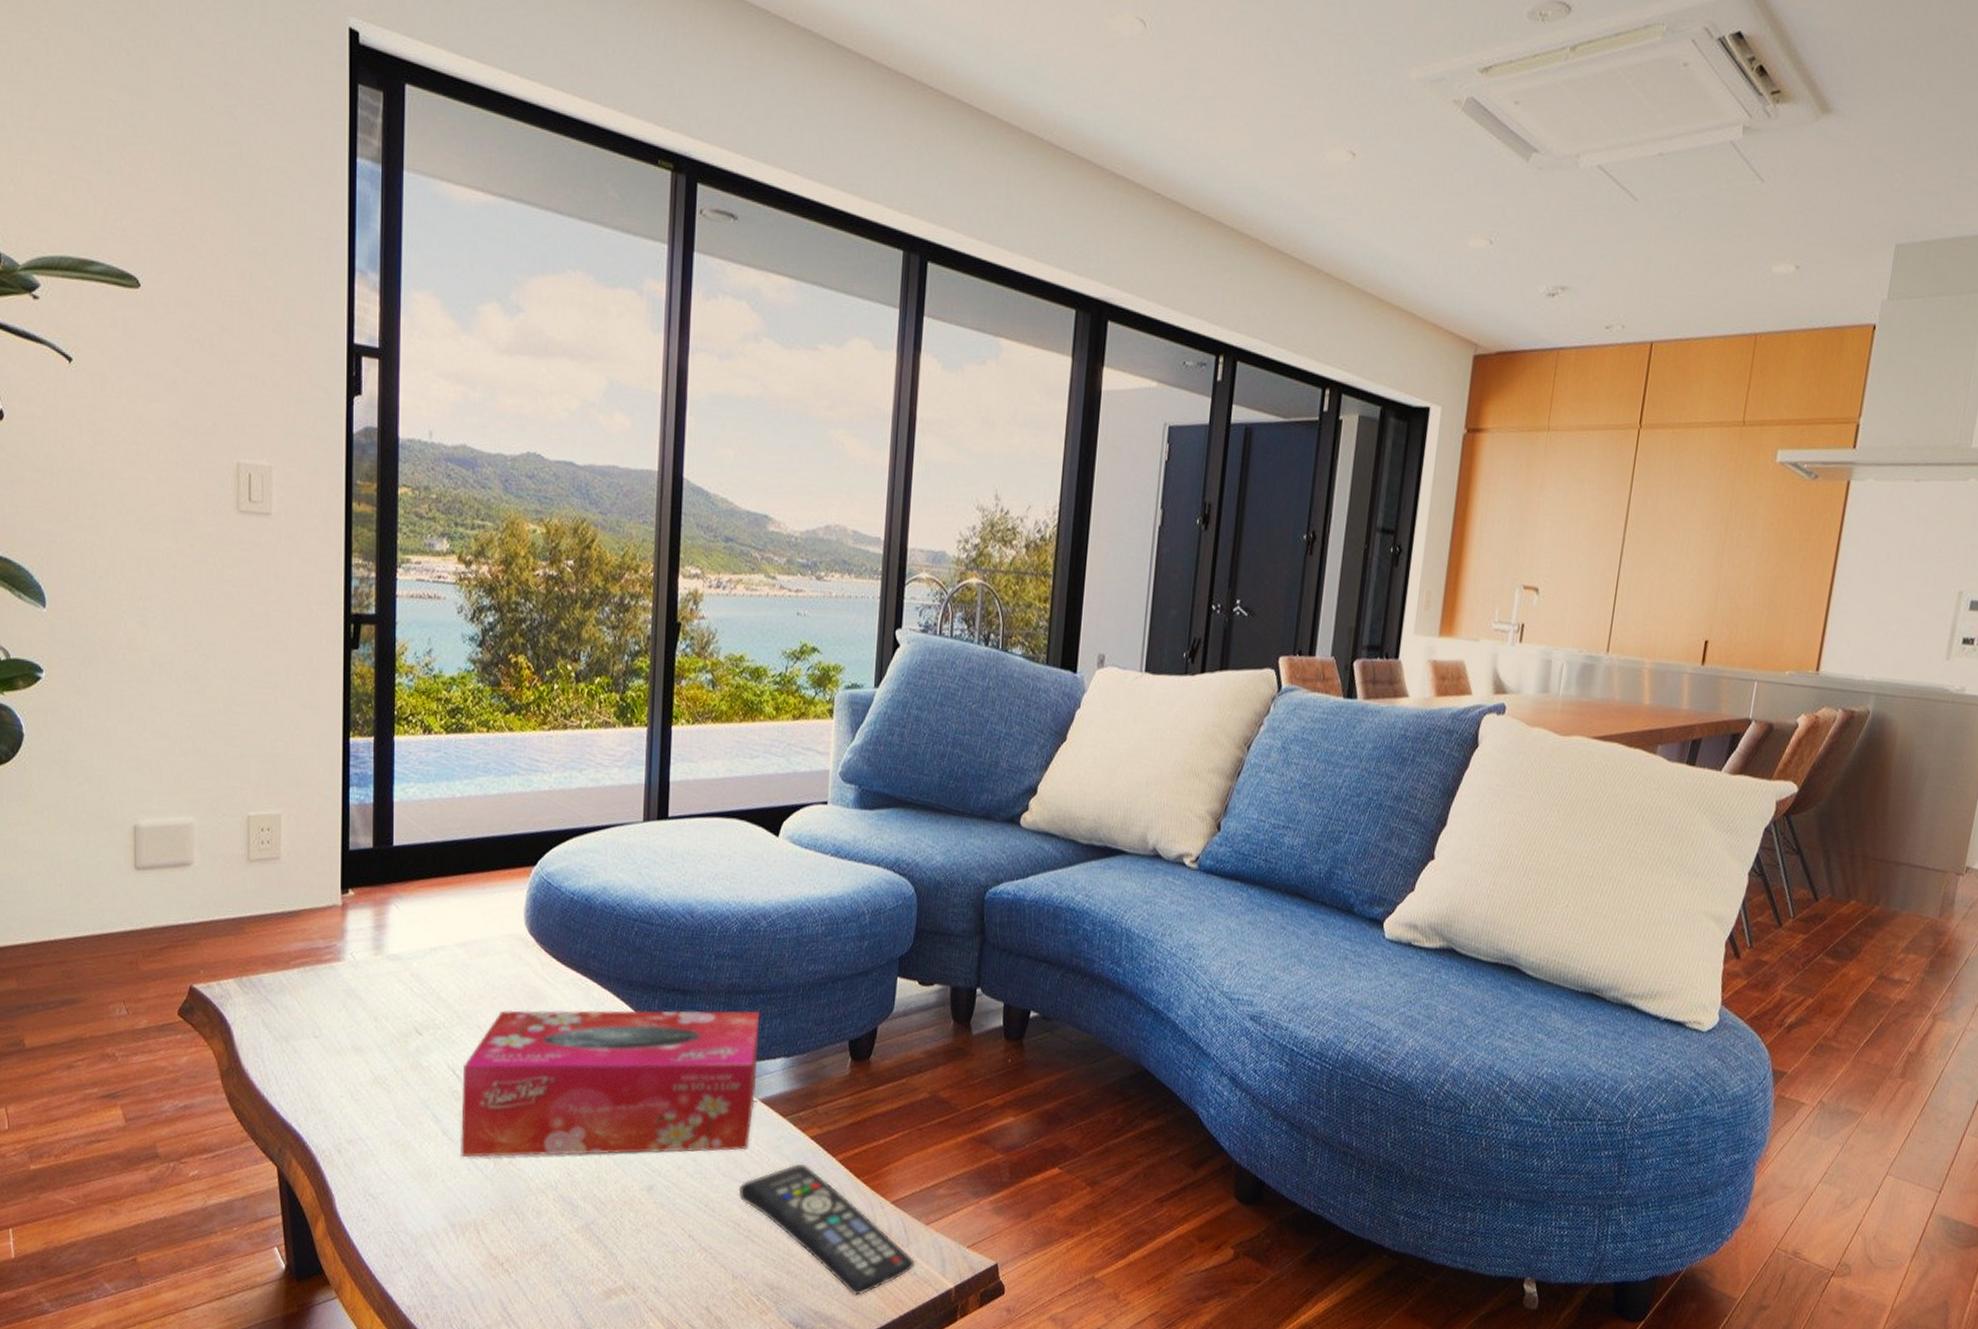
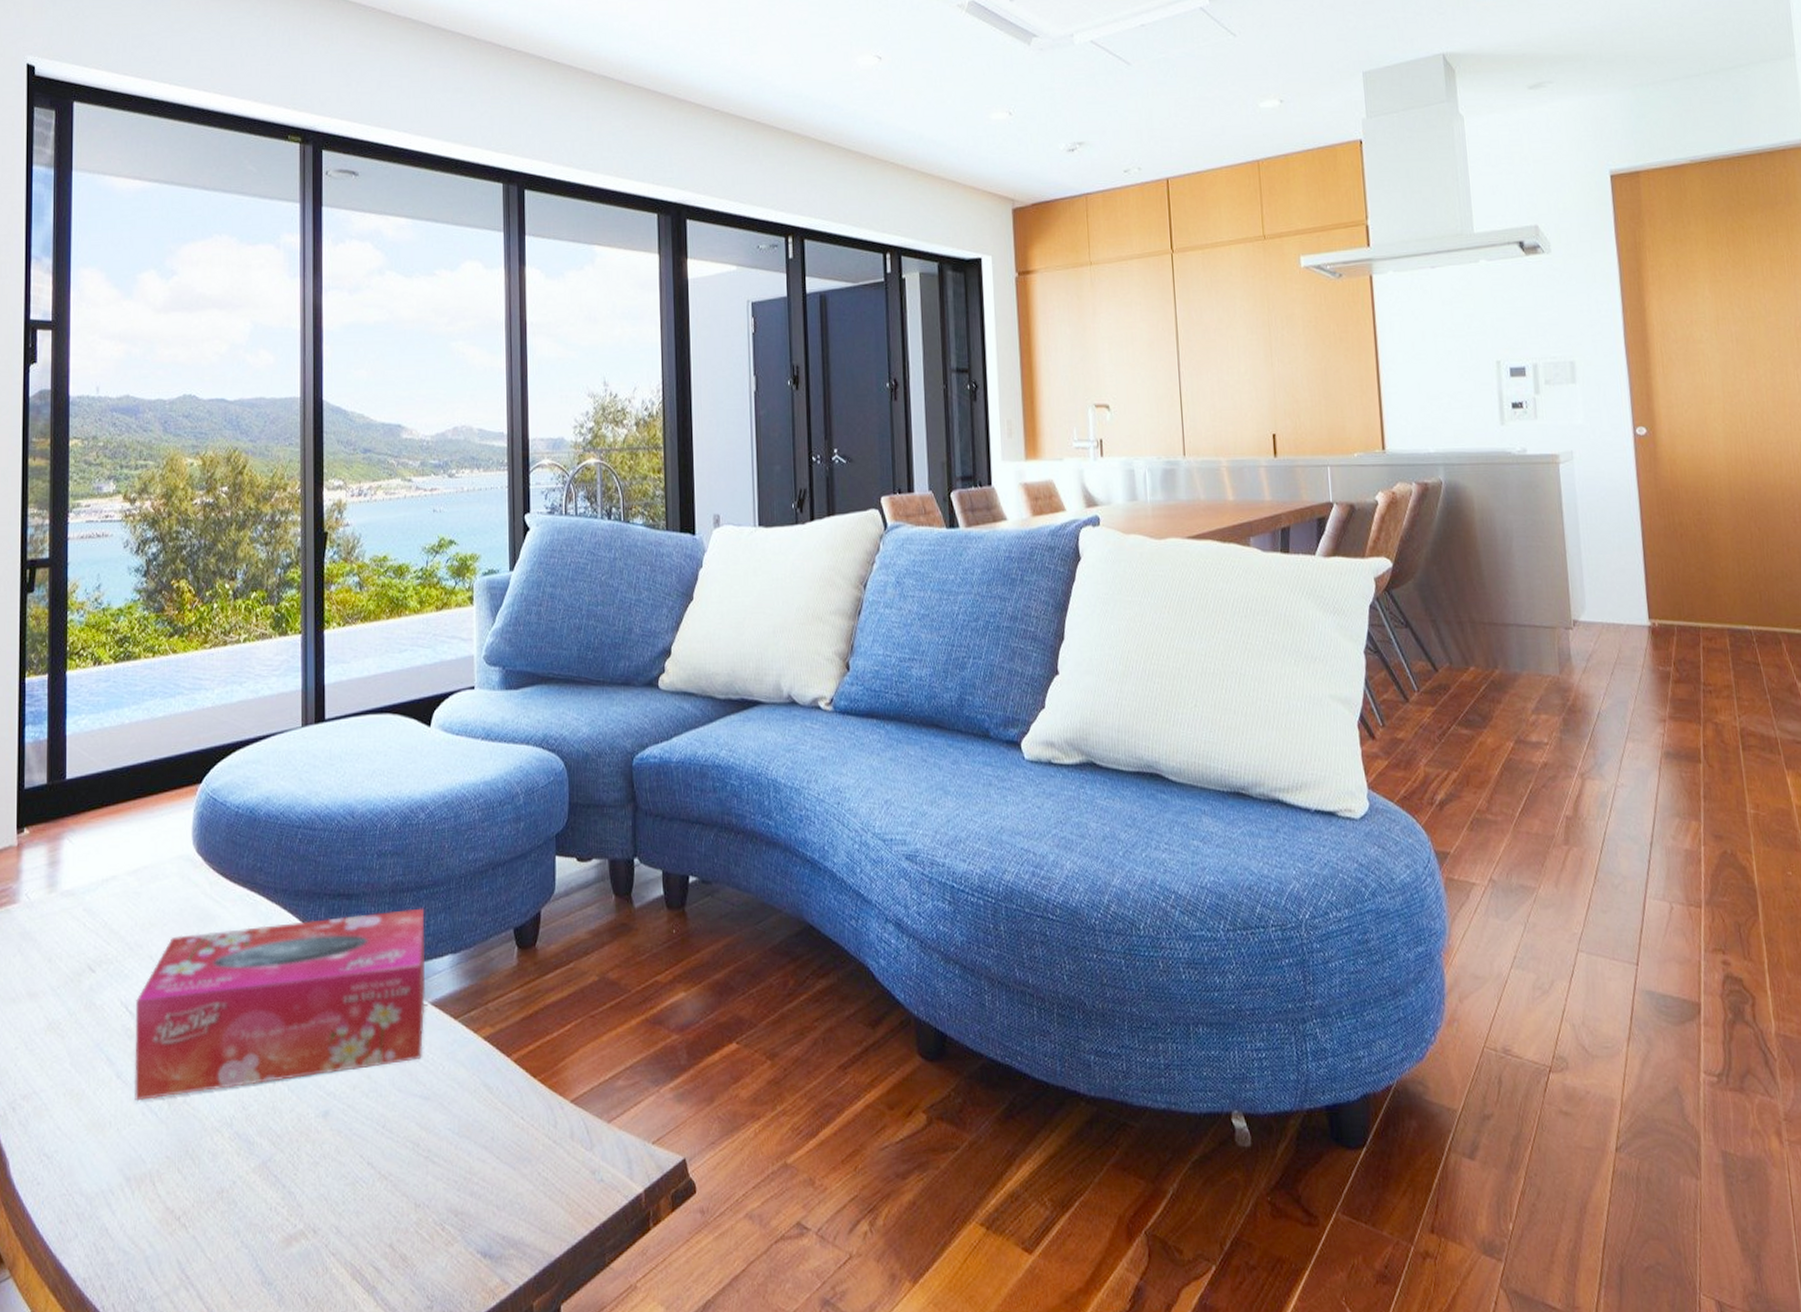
remote control: present [738,1163,916,1296] -> none [415,1068,602,1212]

